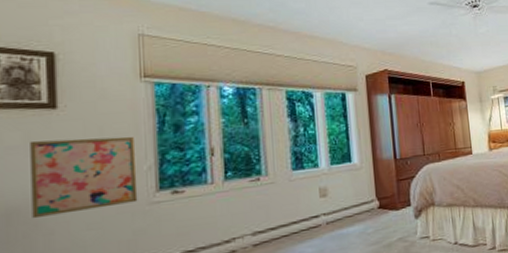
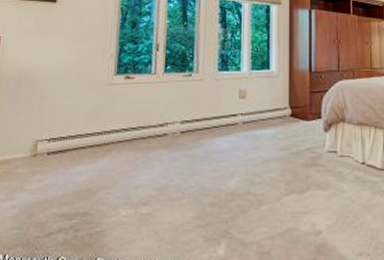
wall art: present [30,136,138,219] -> none [33,27,104,85]

